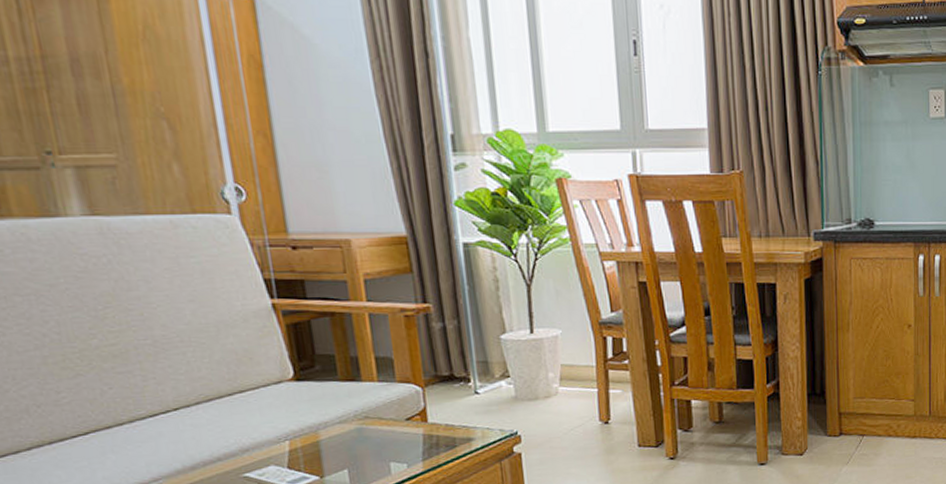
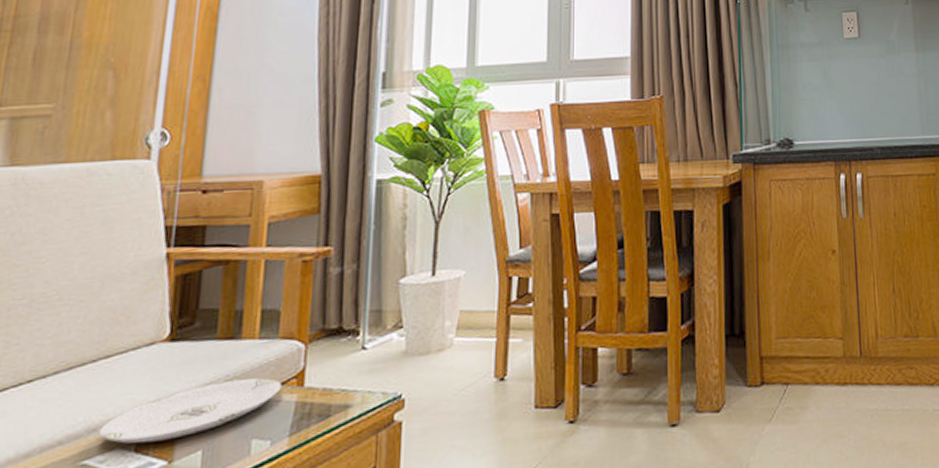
plate: none [250,414,408,462] -> present [98,377,282,444]

